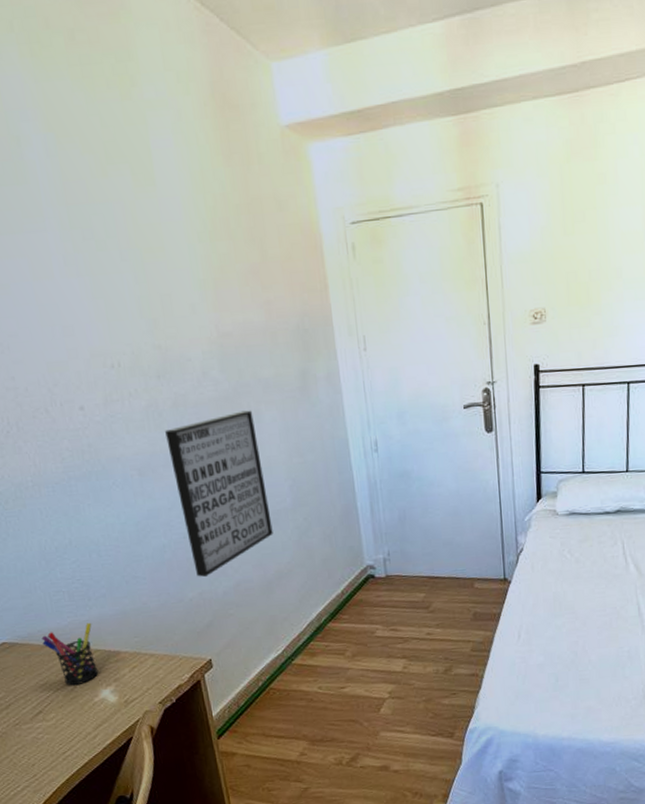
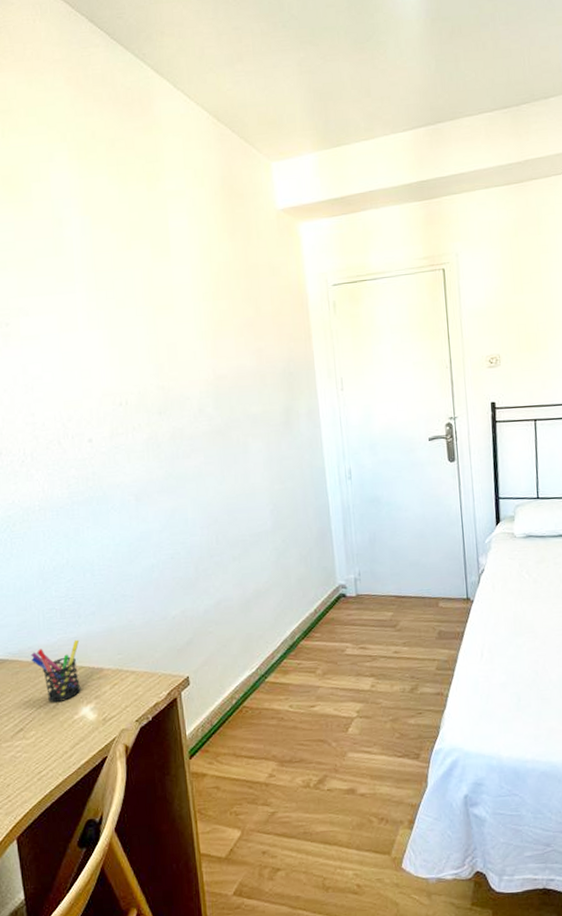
wall art: present [165,410,273,577] -> none [162,442,254,596]

